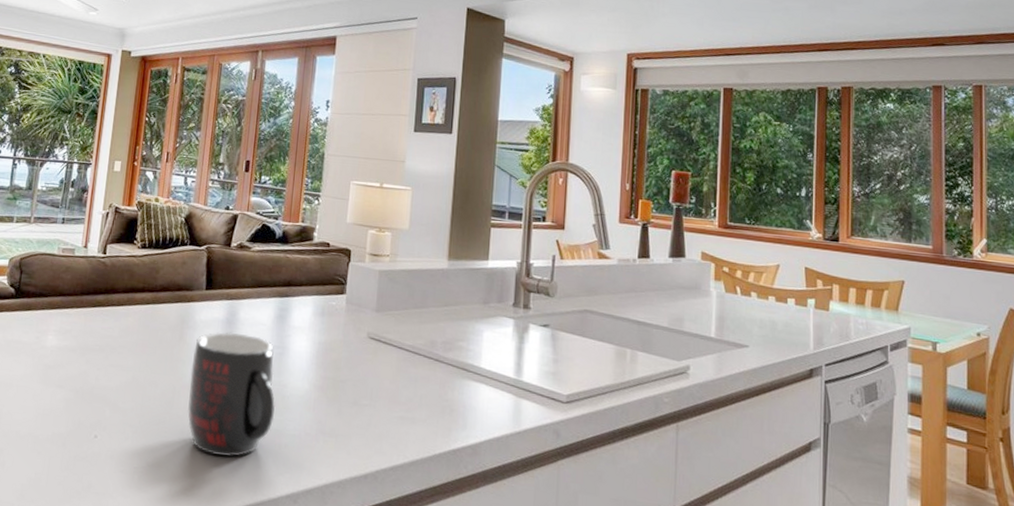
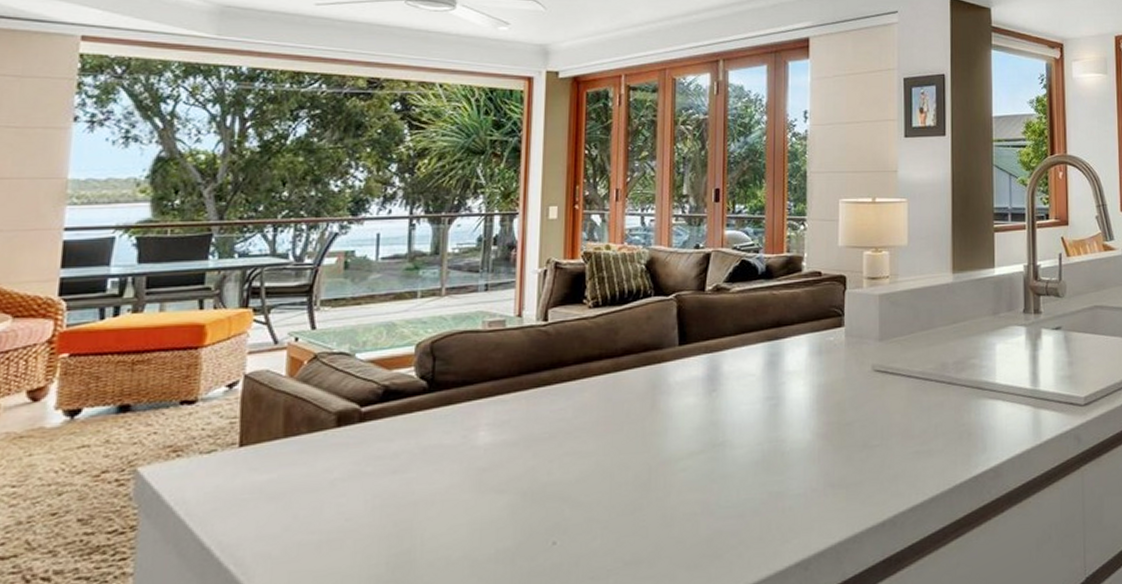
mug: present [188,332,276,458] -> none [668,390,775,537]

